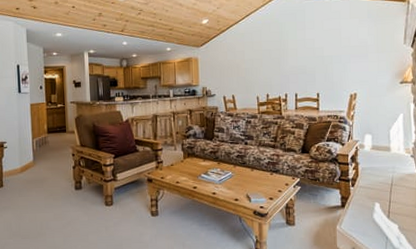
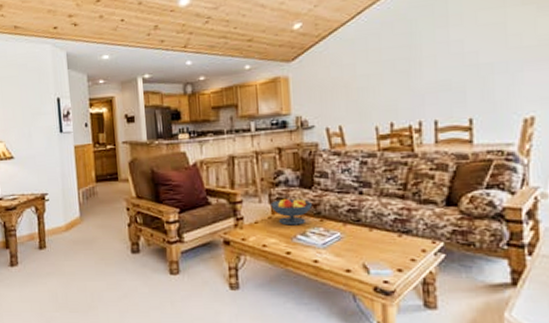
fruit bowl: none [183,146,212,167] -> present [271,197,312,226]

